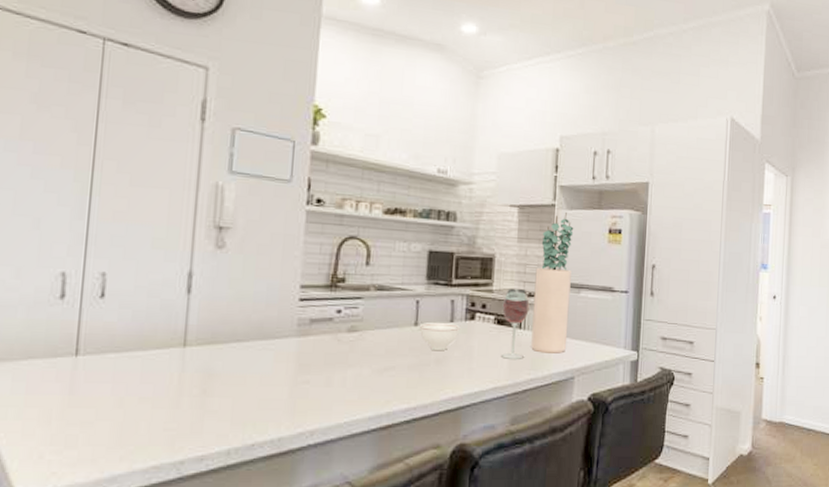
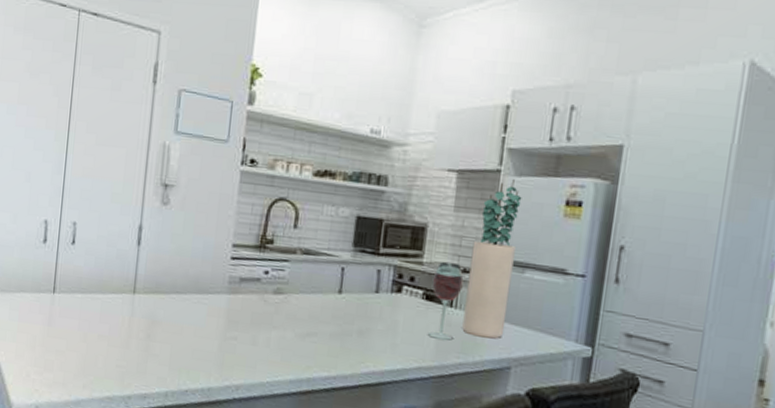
bowl: present [419,322,460,351] -> none [342,291,386,323]

